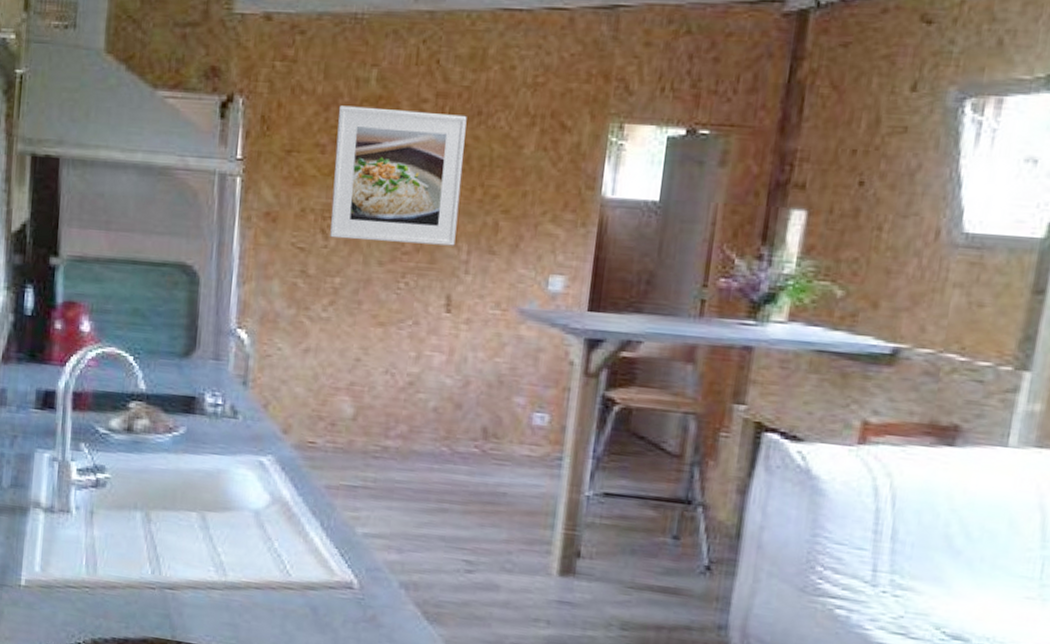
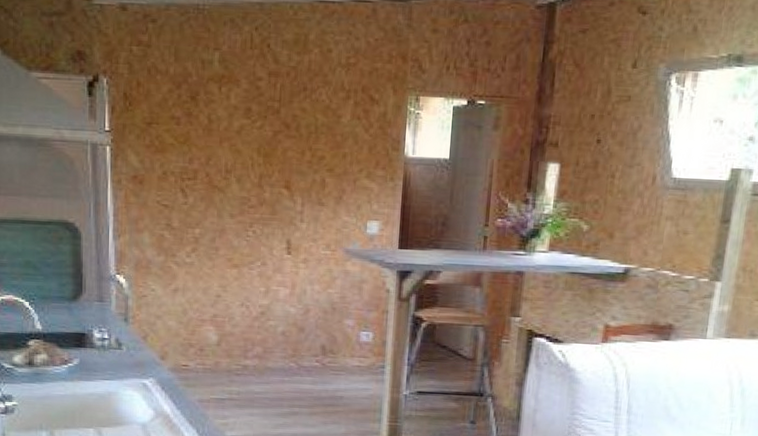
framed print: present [330,105,467,246] -> none [188,84,295,200]

